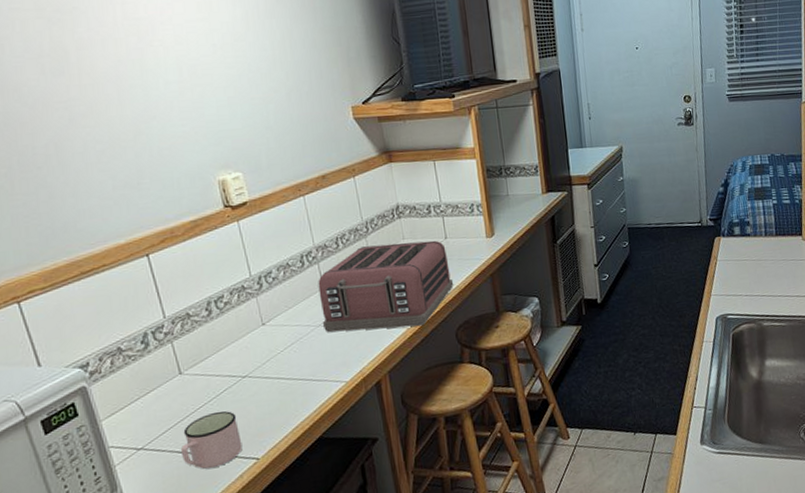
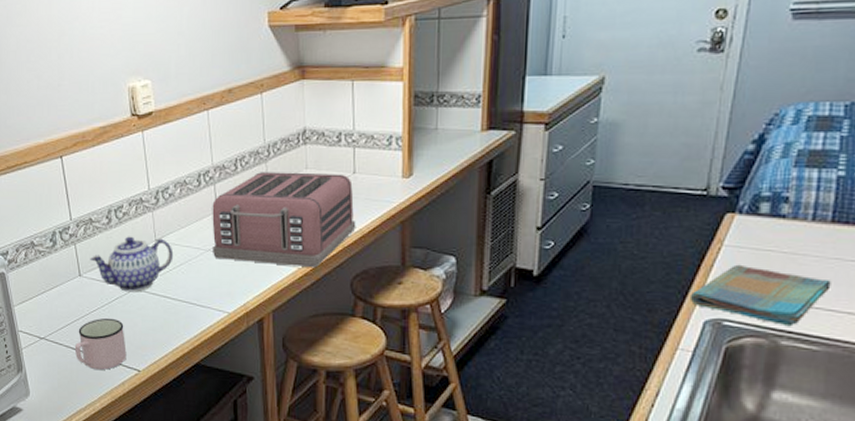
teapot: none [191,321,284,382] -> present [90,236,174,292]
dish towel: none [704,272,784,312] -> present [689,264,831,327]

